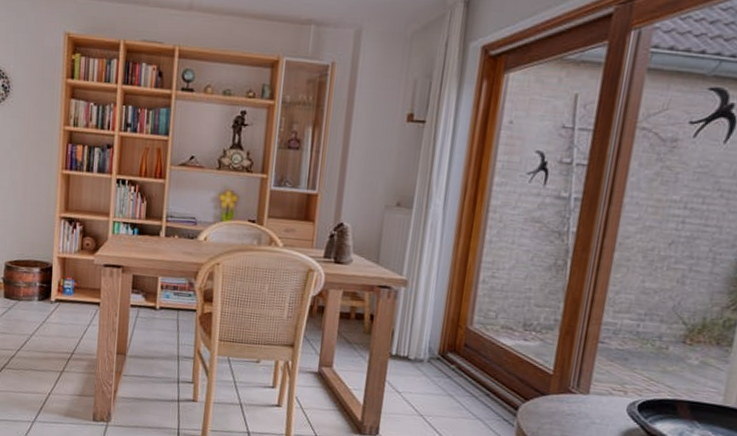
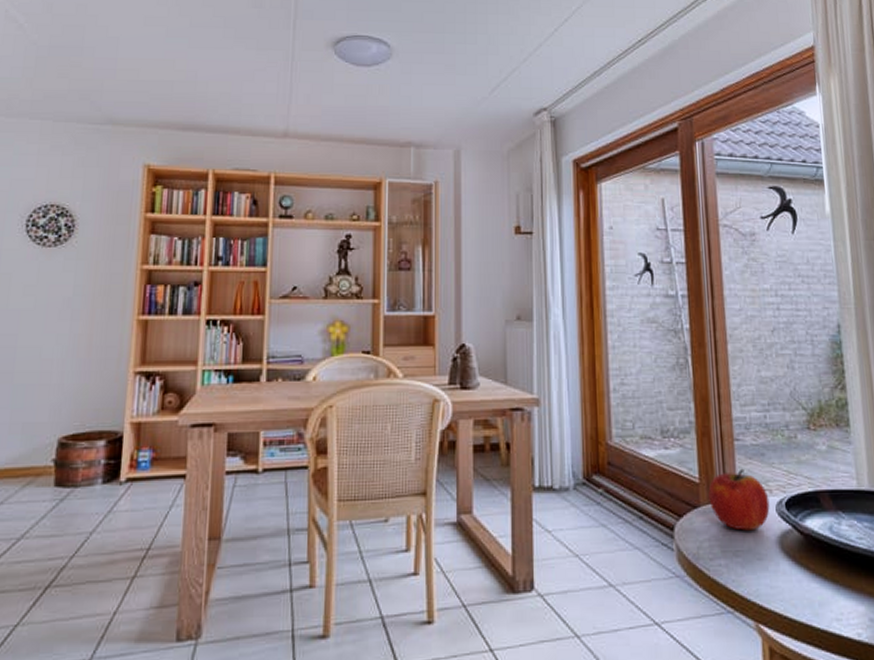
fruit: none [558,368,623,423] -> present [708,468,770,531]

